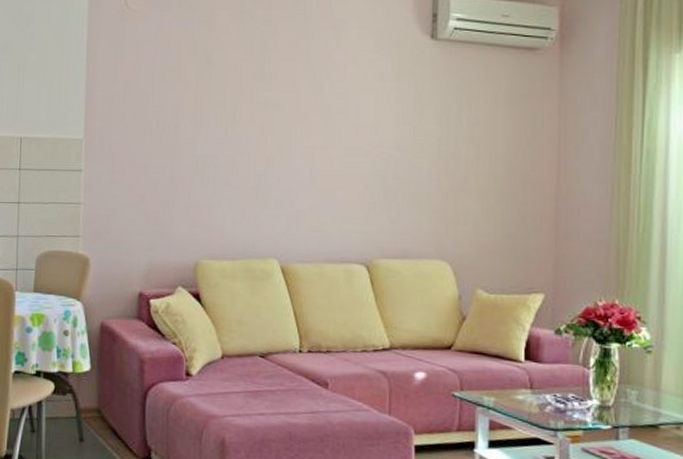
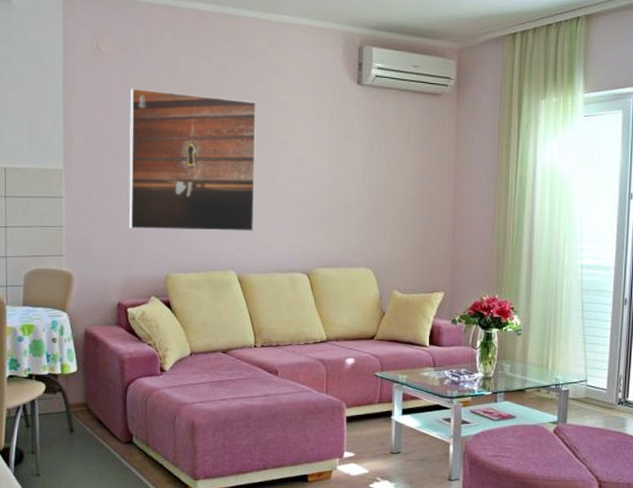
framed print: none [155,48,307,213] -> present [129,88,256,231]

